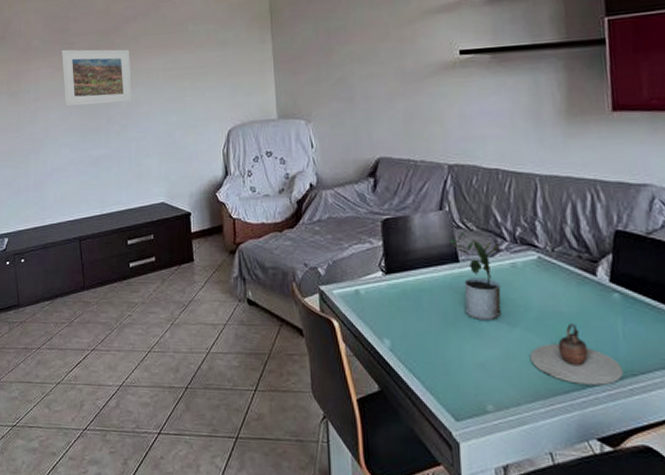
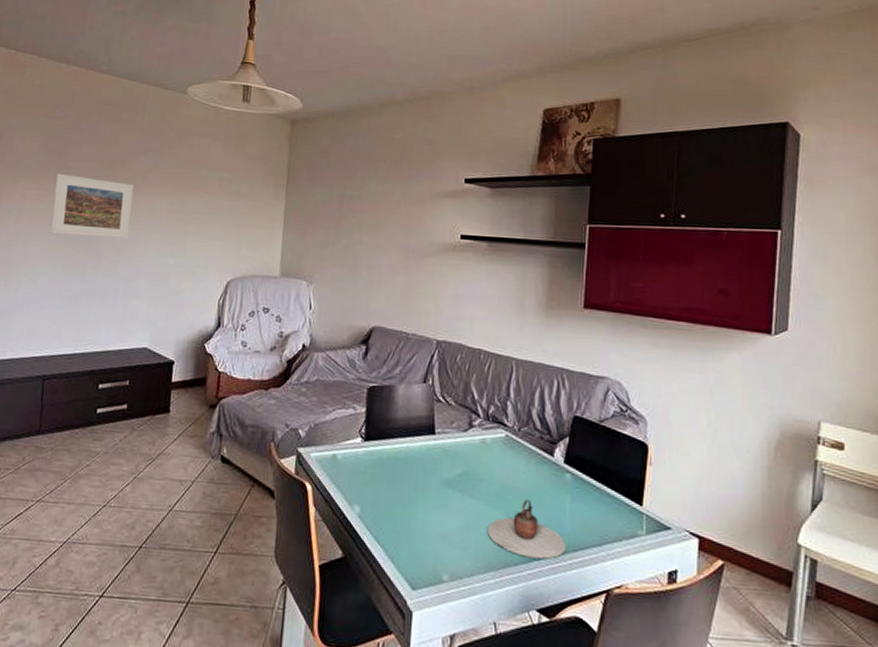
potted plant: present [449,233,501,321] -> none [428,406,473,493]

